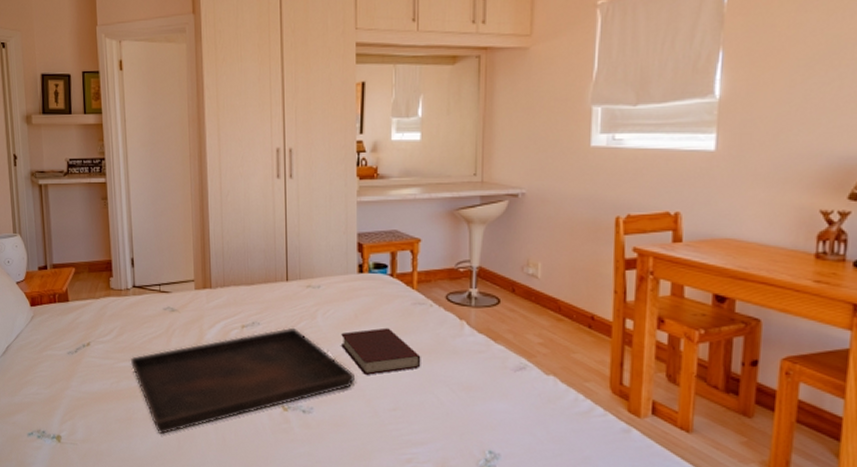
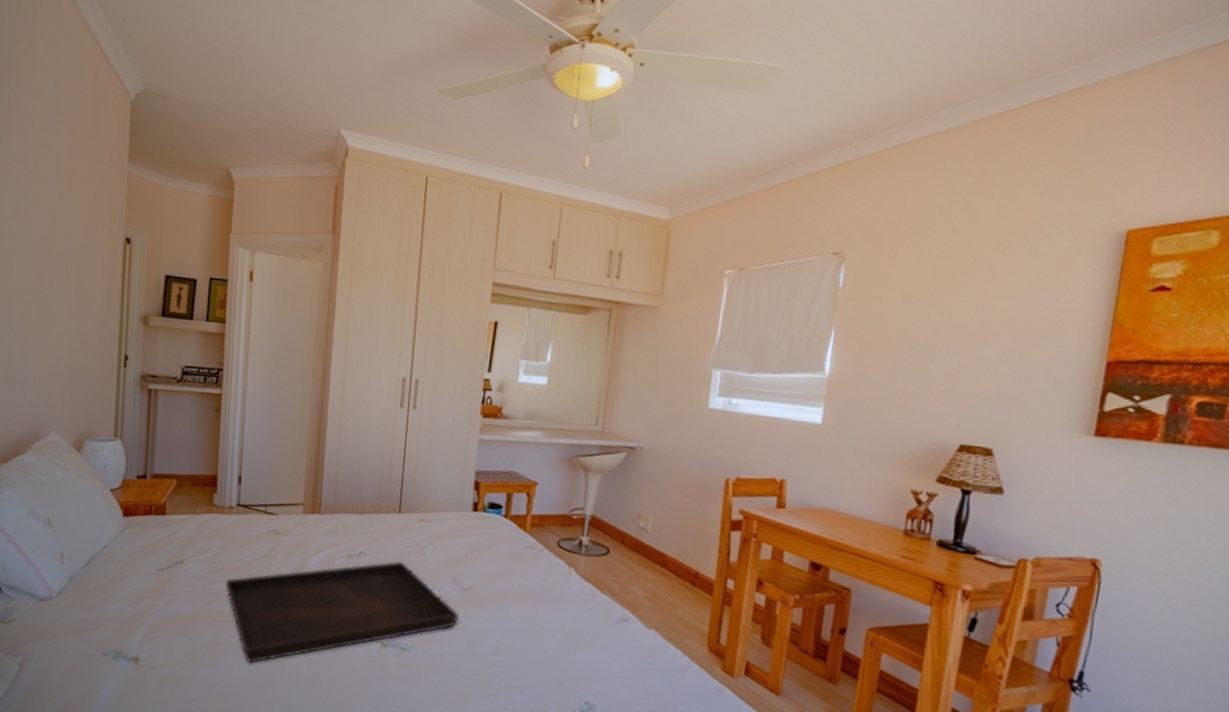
book: present [341,327,421,375] -> none [448,568,527,616]

